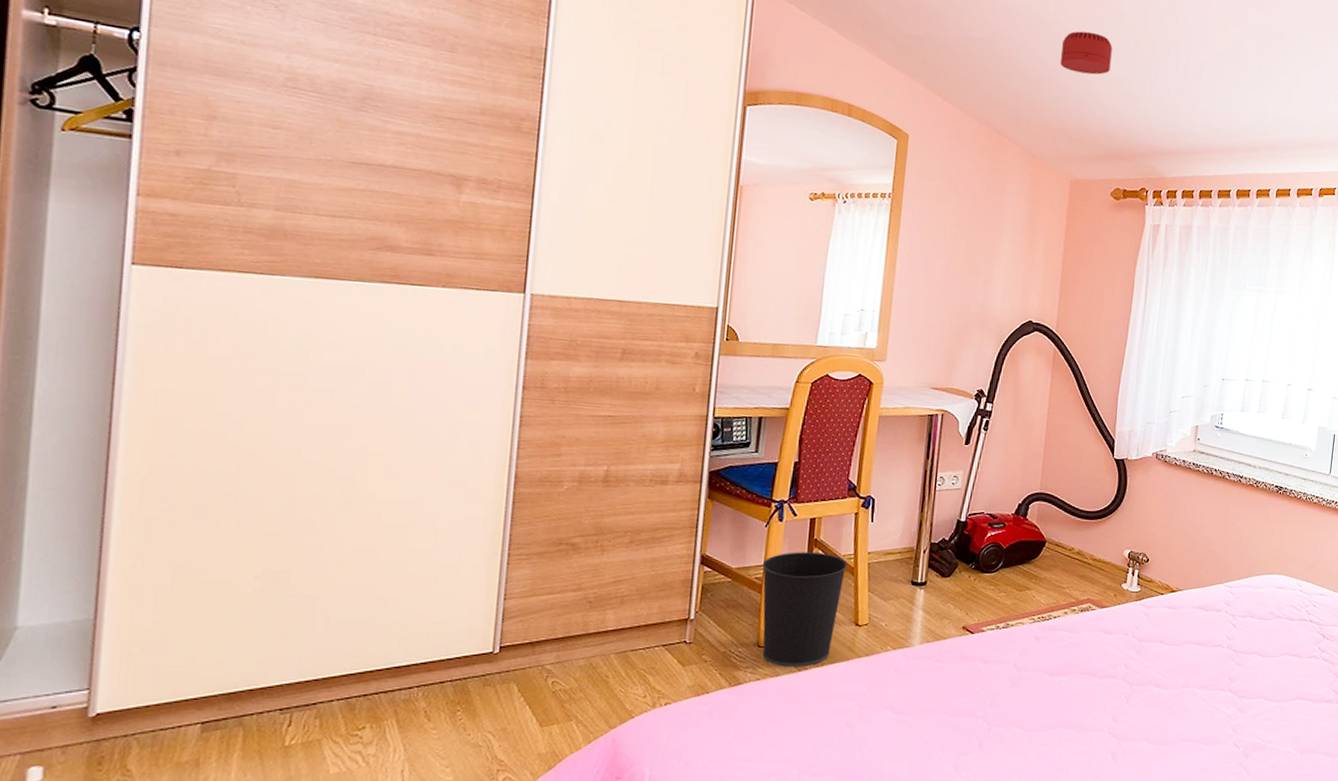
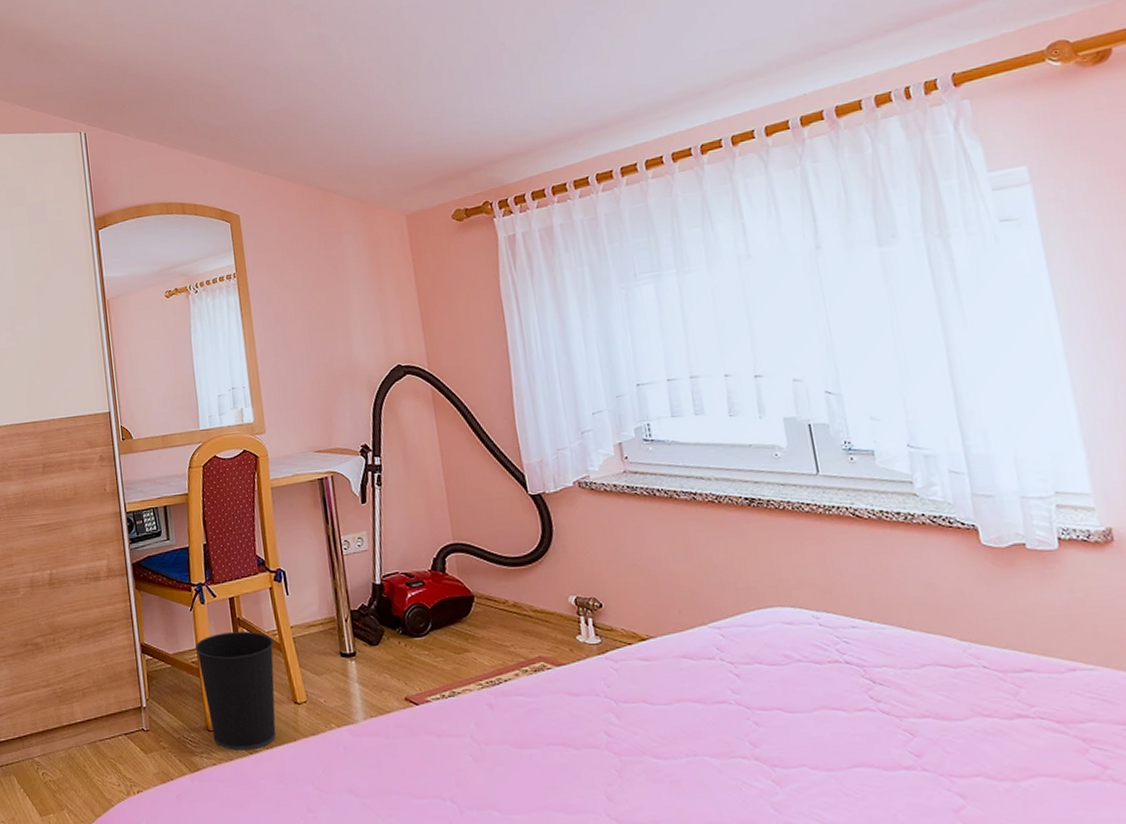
smoke detector: present [1060,31,1112,75] -> none [364,65,420,110]

